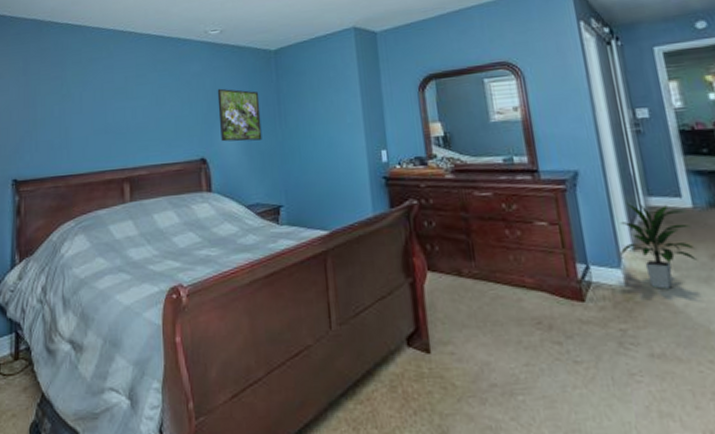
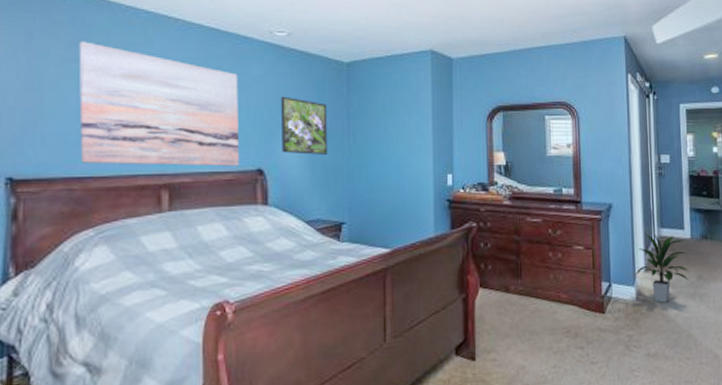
wall art: none [60,61,186,164] -> present [78,41,240,167]

